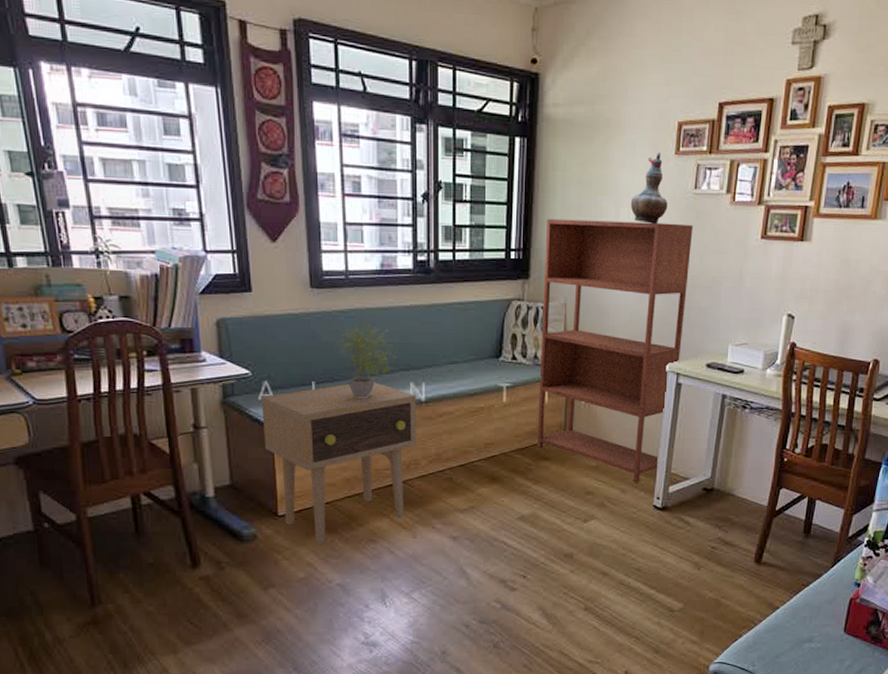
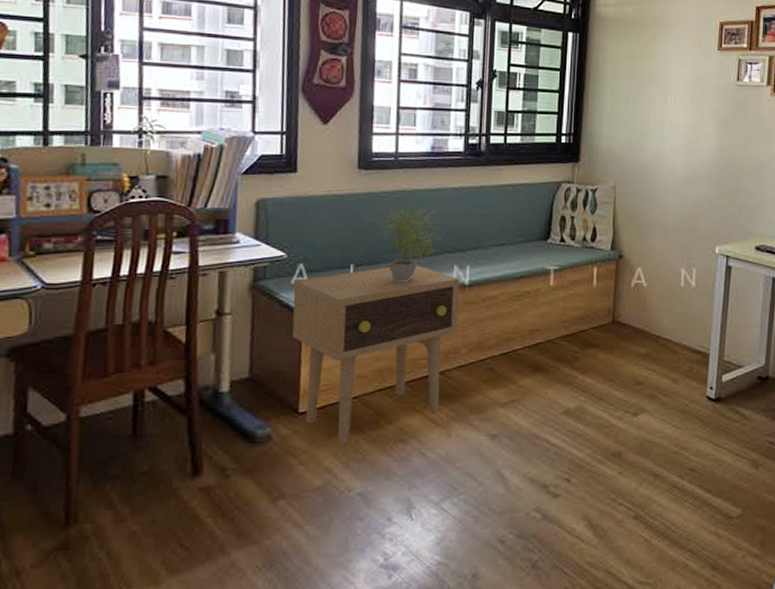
bookshelf: present [537,218,694,483] -> none [584,106,737,371]
decorative vase: present [630,152,668,224] -> none [677,48,712,112]

